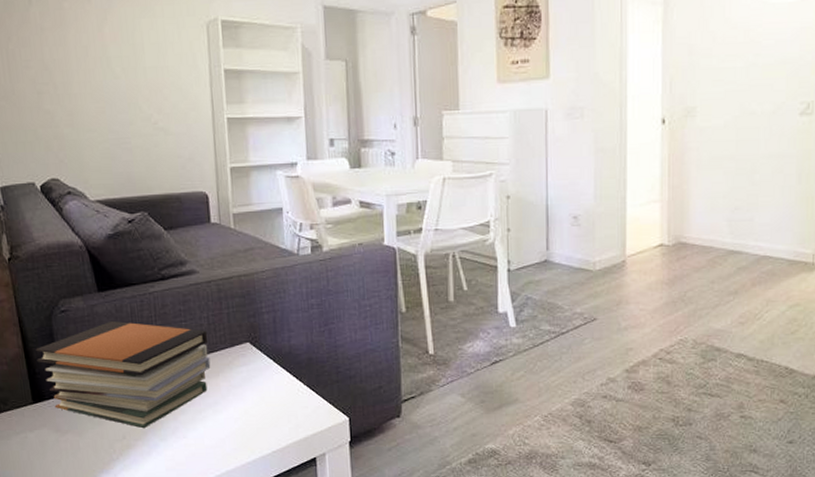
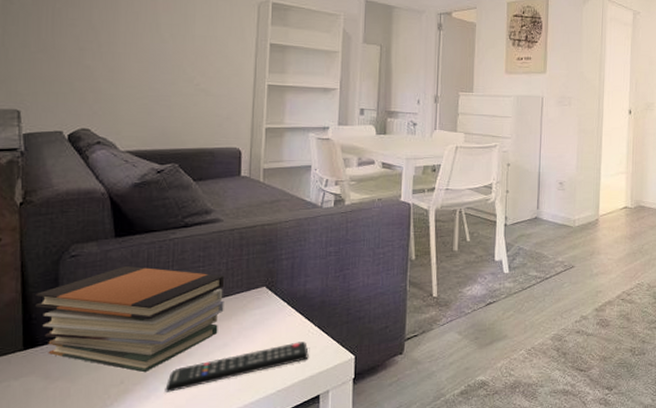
remote control: none [164,401,301,449] -> present [165,342,309,392]

